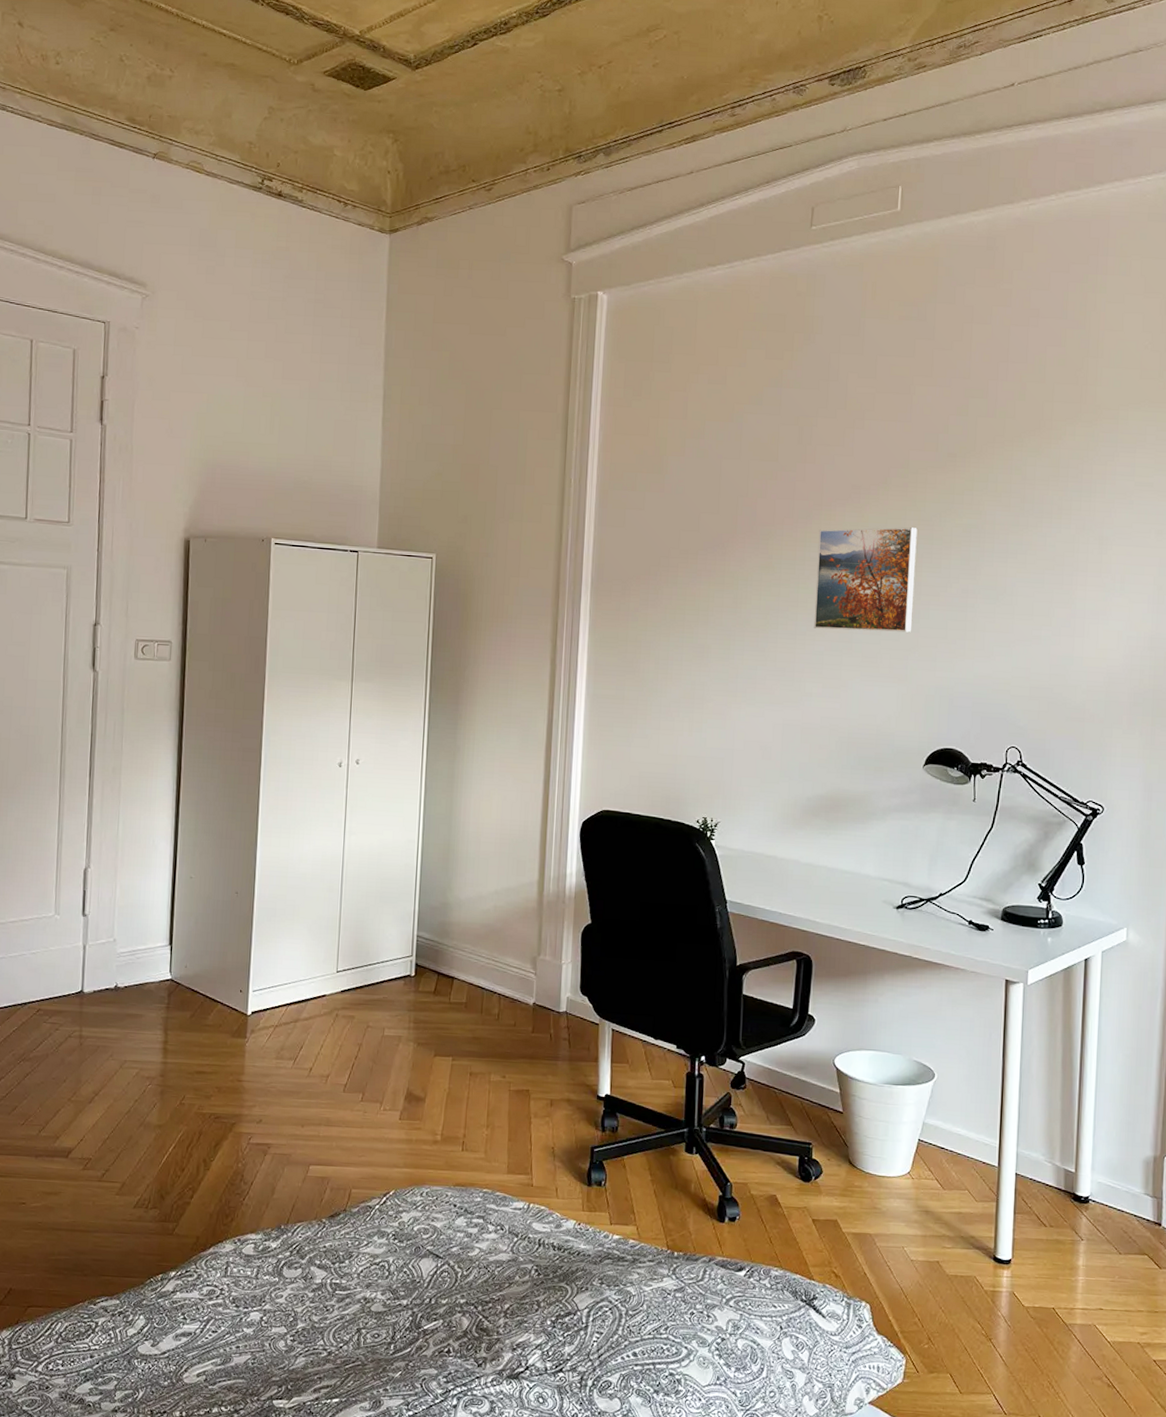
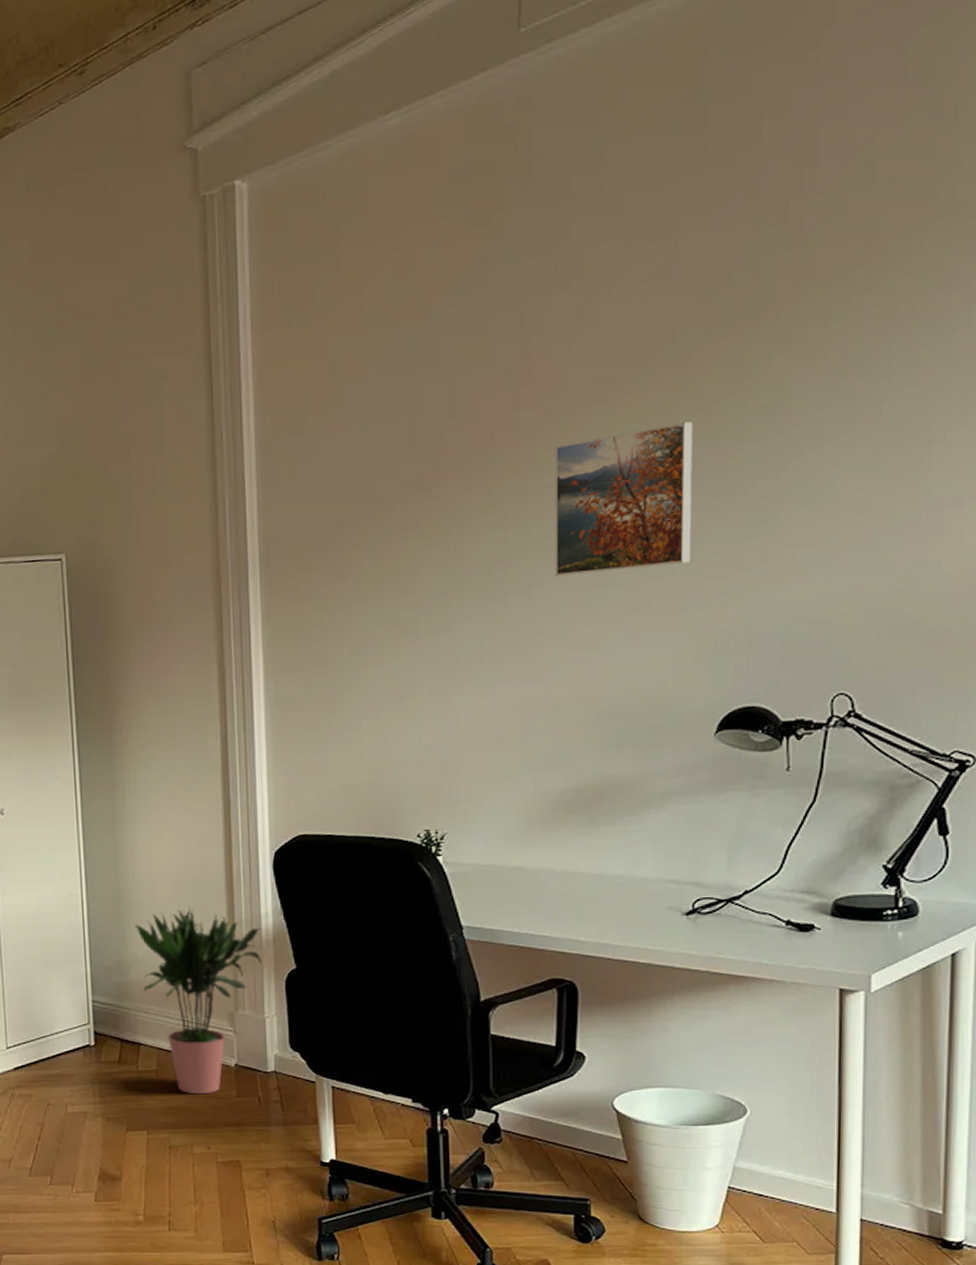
potted plant: none [460,862,567,1028] -> present [134,907,263,1095]

